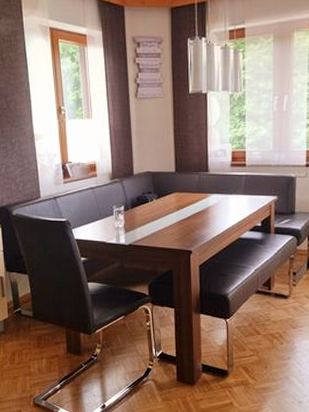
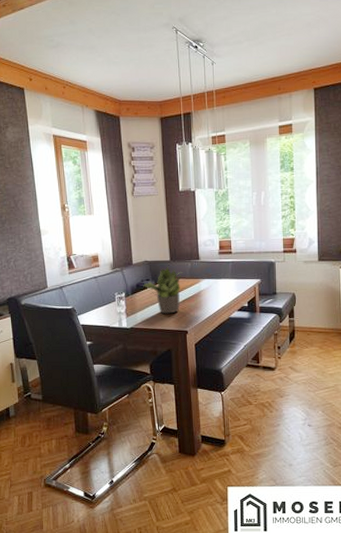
potted plant: none [144,178,190,231] -> present [143,266,183,314]

